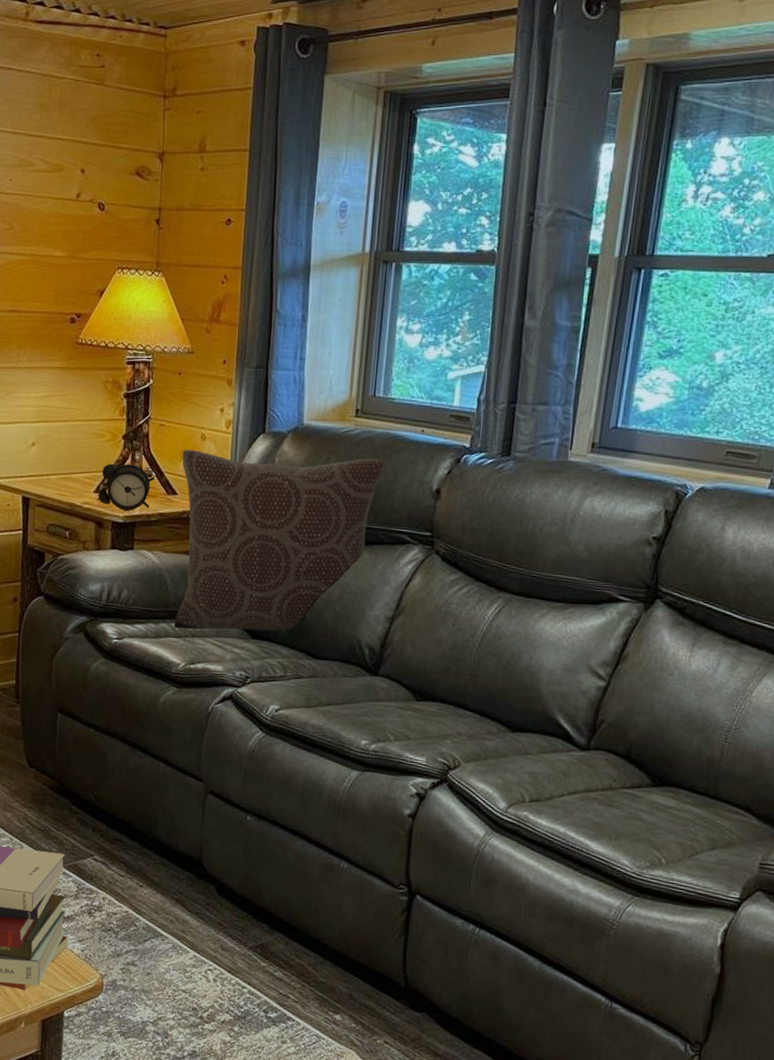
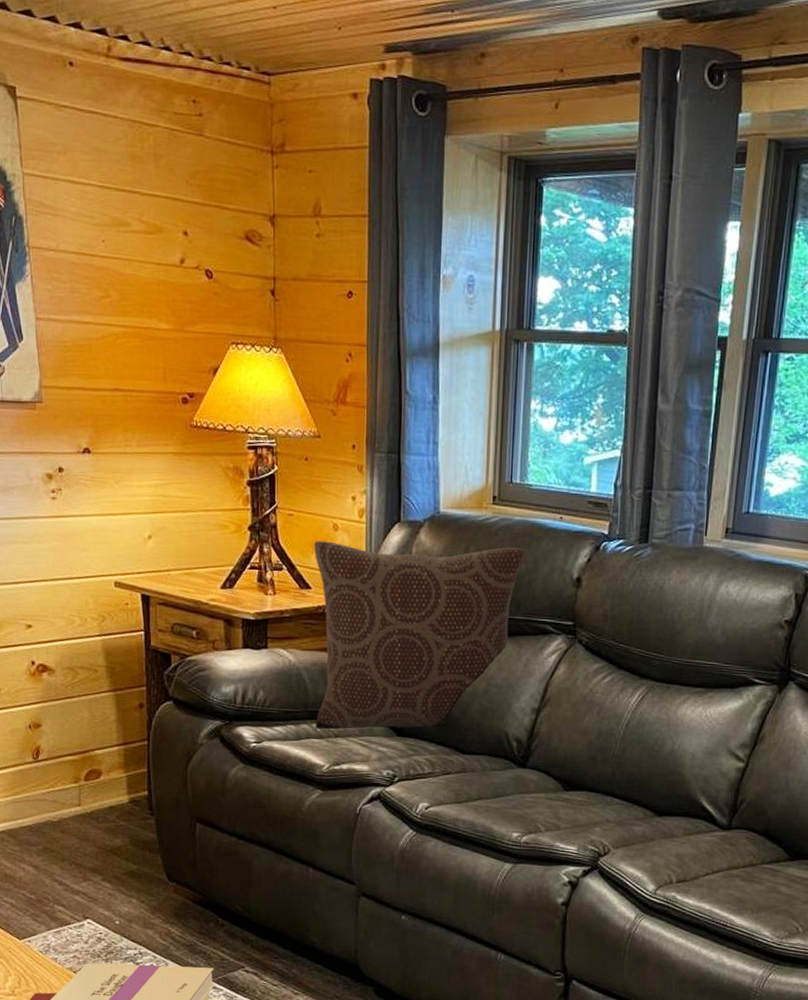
alarm clock: present [96,463,155,511] -> none [224,556,286,607]

